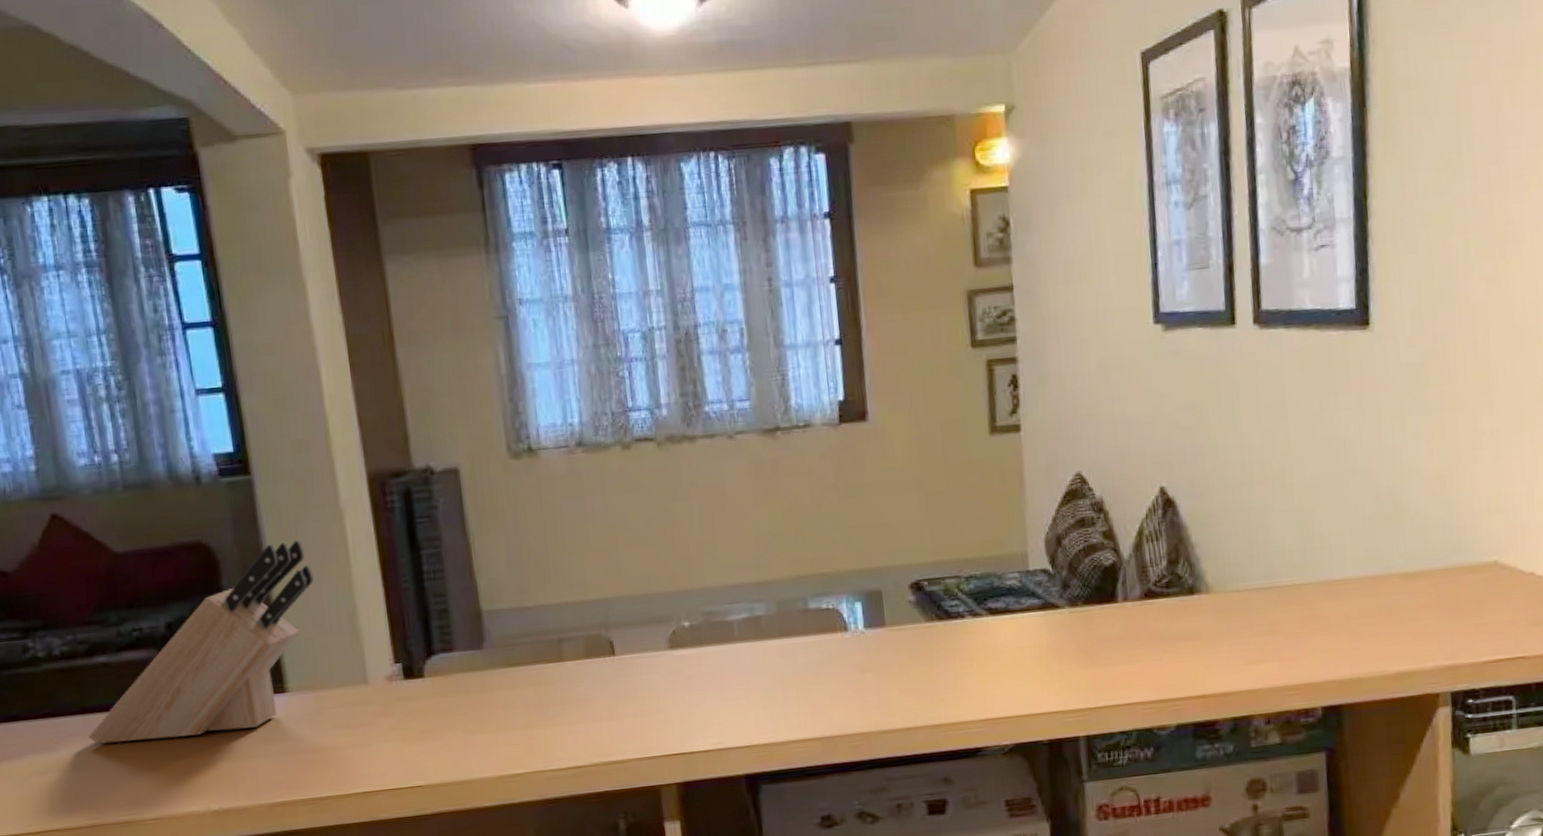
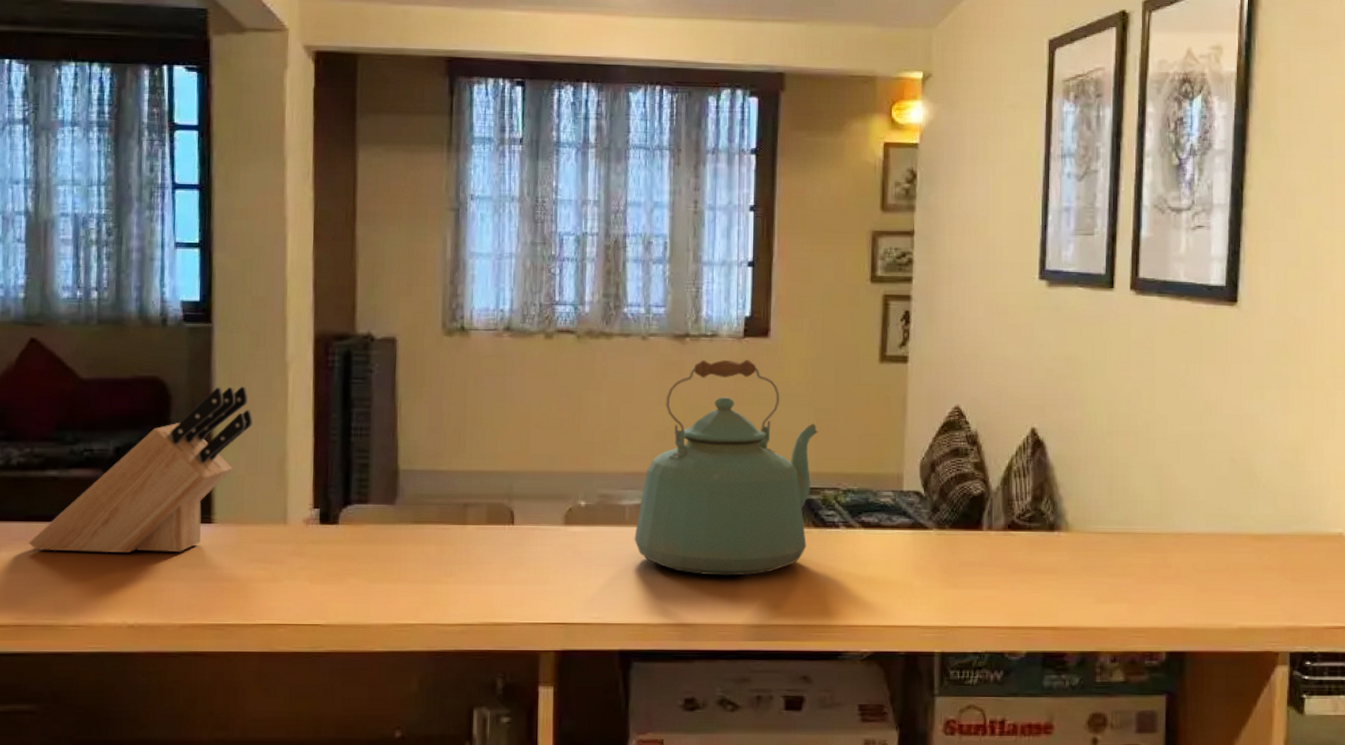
kettle: none [746,448,932,685] -> present [634,359,819,576]

